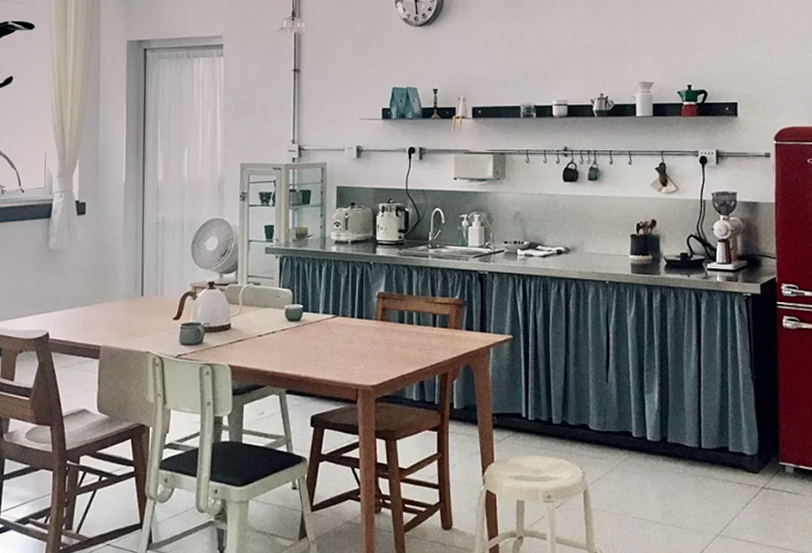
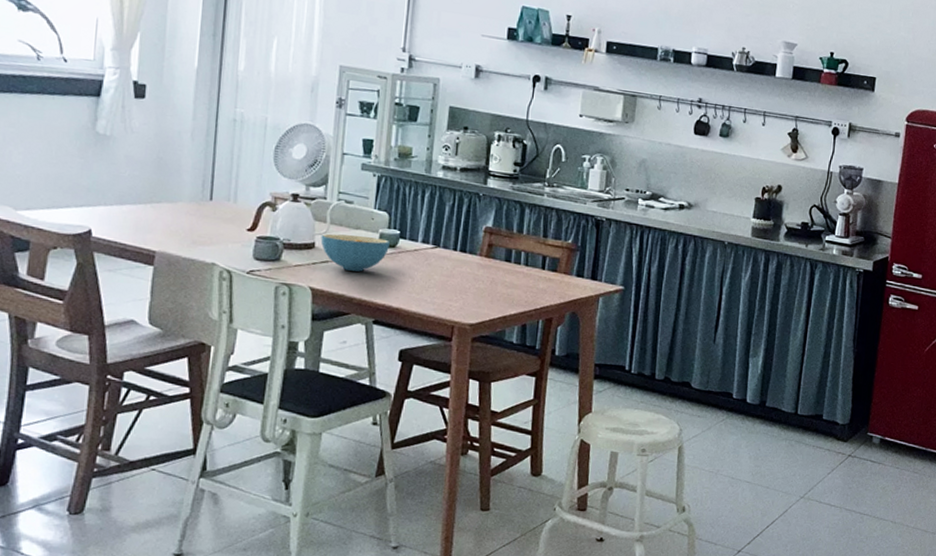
cereal bowl: none [235,313,295,346] -> present [321,233,390,272]

